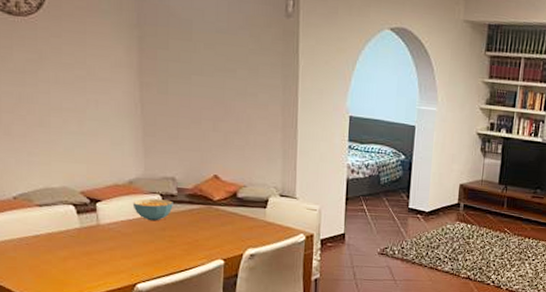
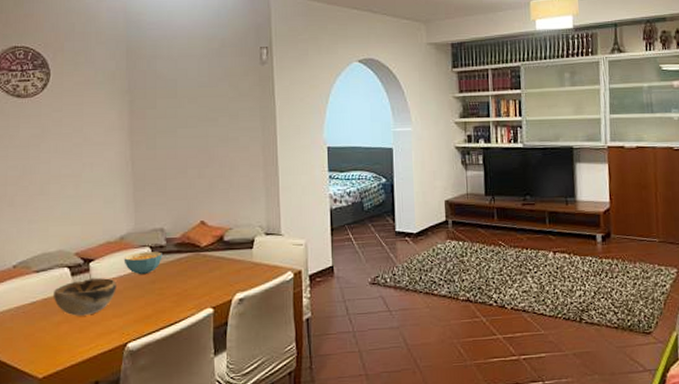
decorative bowl: none [57,218,125,254] -> present [53,278,116,316]

